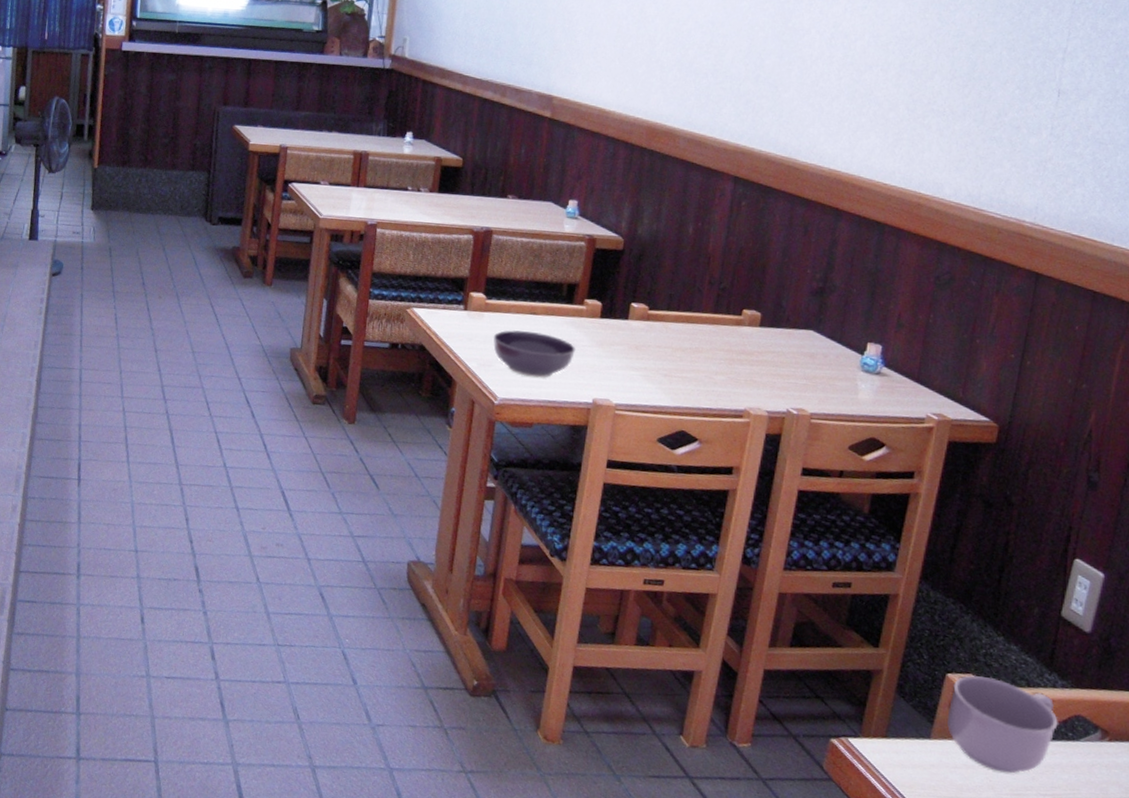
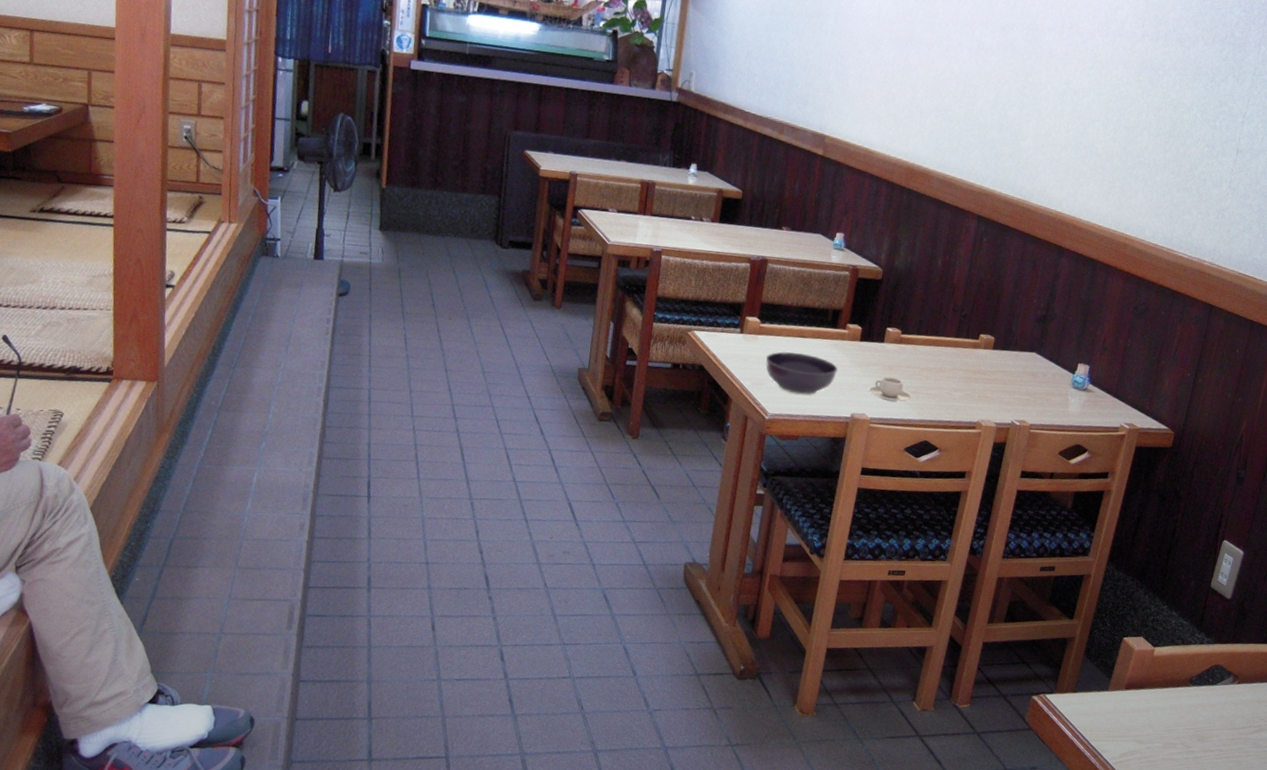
teacup: none [613,358,663,386] -> present [869,377,911,402]
teacup: present [946,674,1059,773] -> none [1121,637,1204,714]

